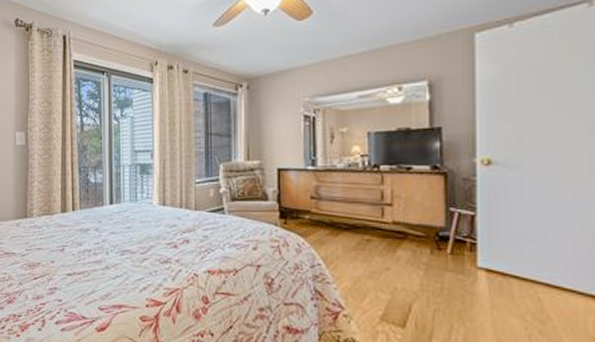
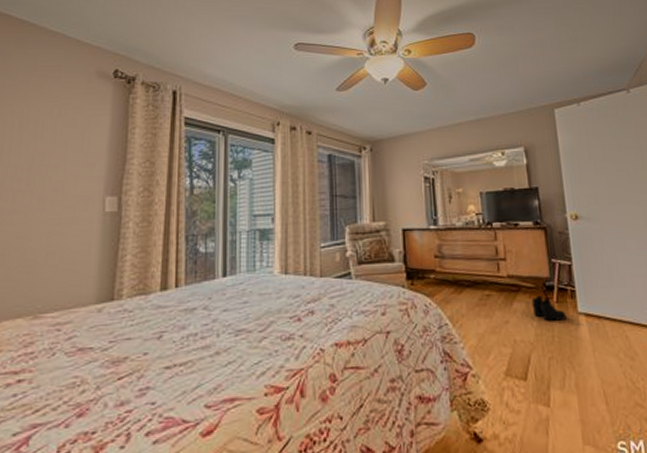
boots: none [419,244,463,273] -> present [531,295,568,321]

